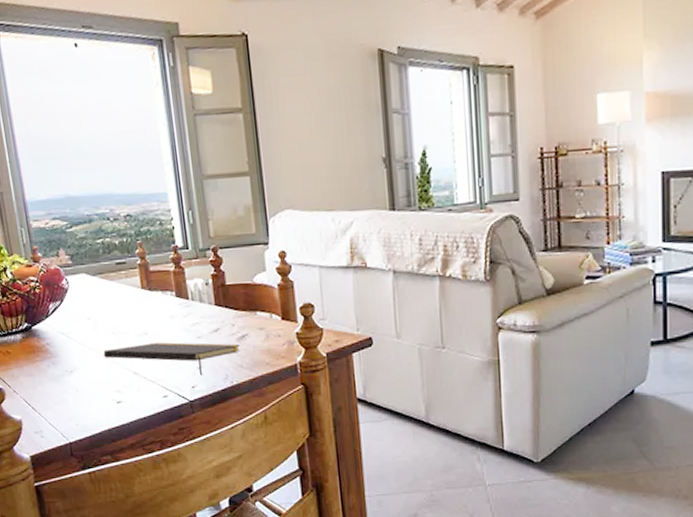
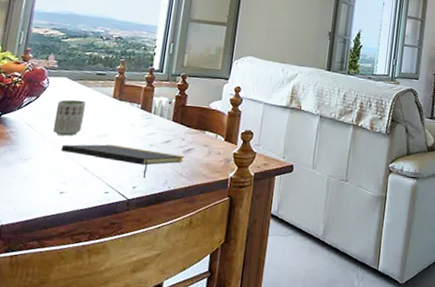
cup: none [84,297,118,340] -> present [52,99,86,136]

